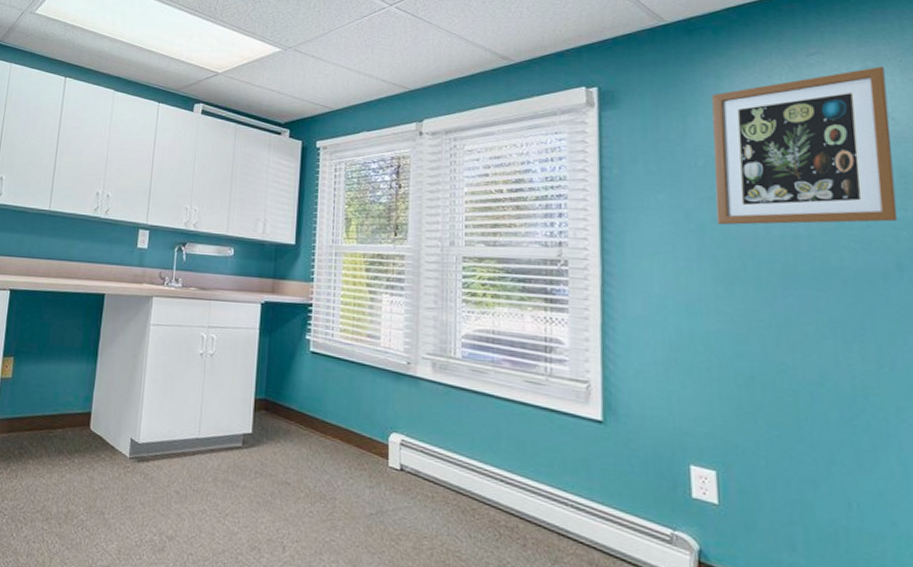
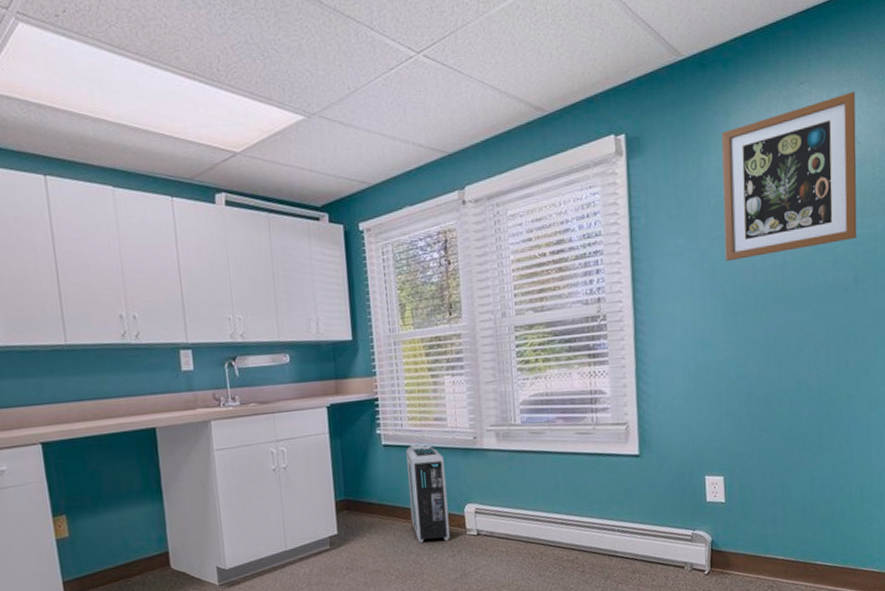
air purifier: none [330,356,373,469] -> present [406,443,450,543]

